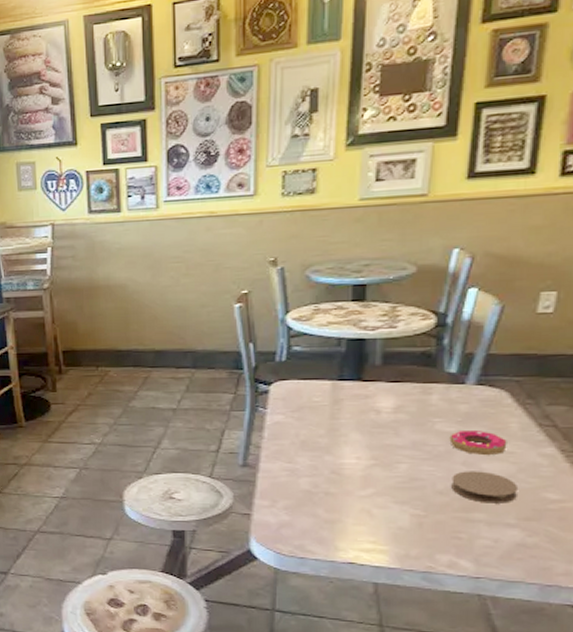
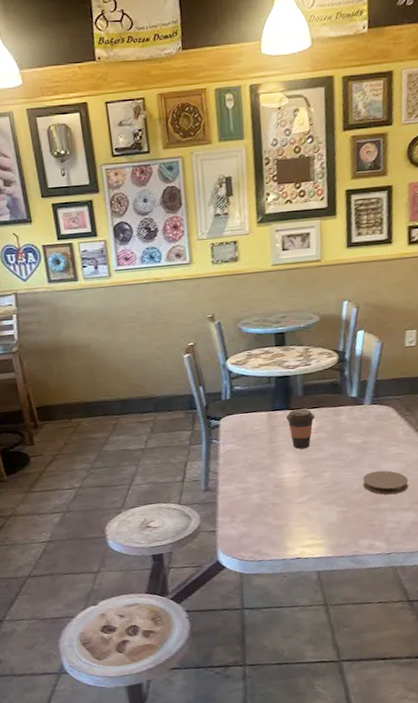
coffee cup: none [356,381,395,432] -> present [286,408,315,450]
donut: present [449,431,507,456] -> none [357,439,397,459]

